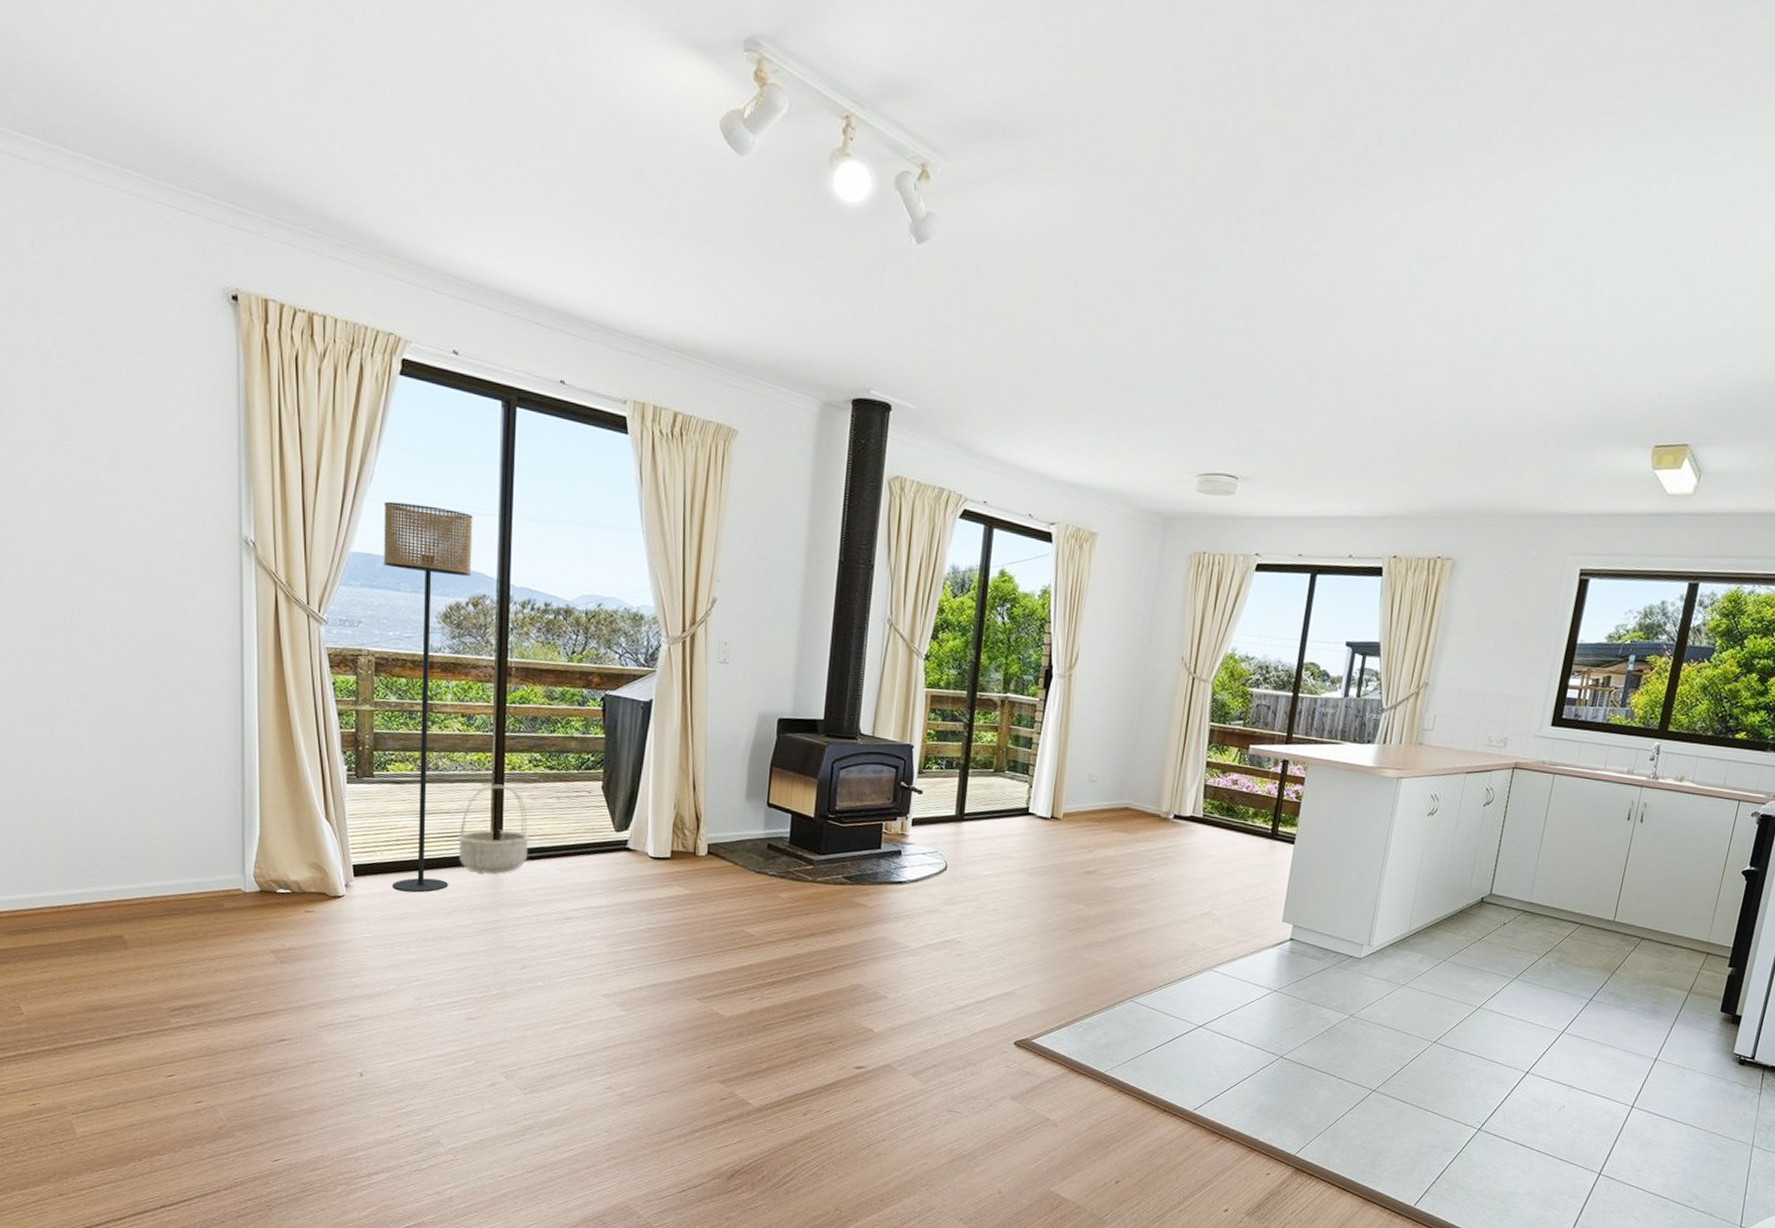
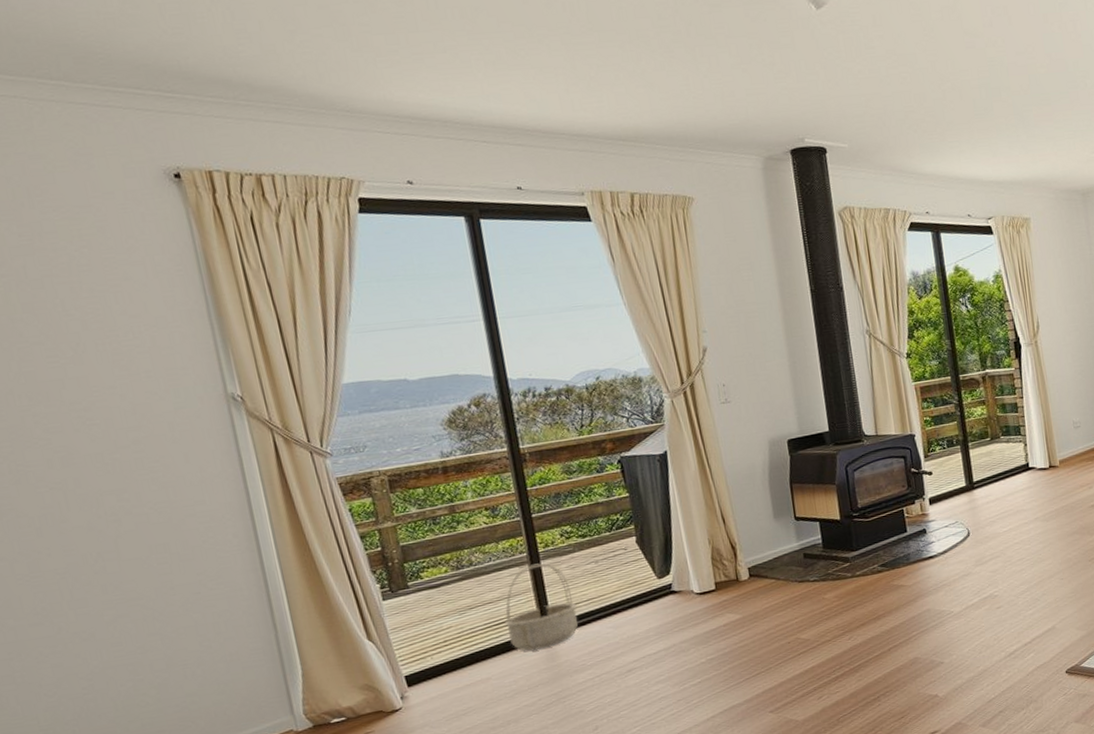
floor lamp: present [383,501,473,893] -> none [368,323,505,689]

